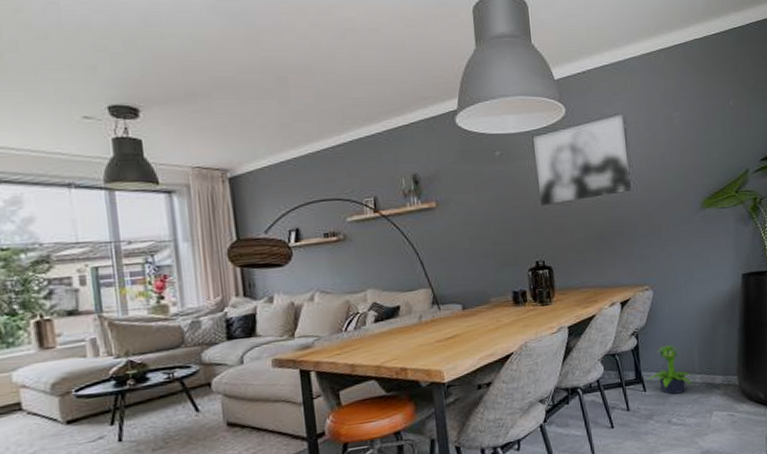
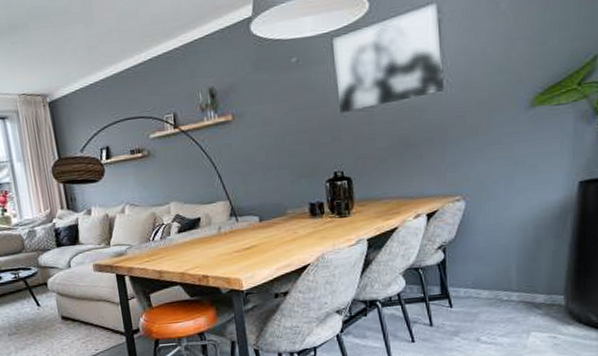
potted plant: present [647,344,694,395] -> none [454,259,510,312]

